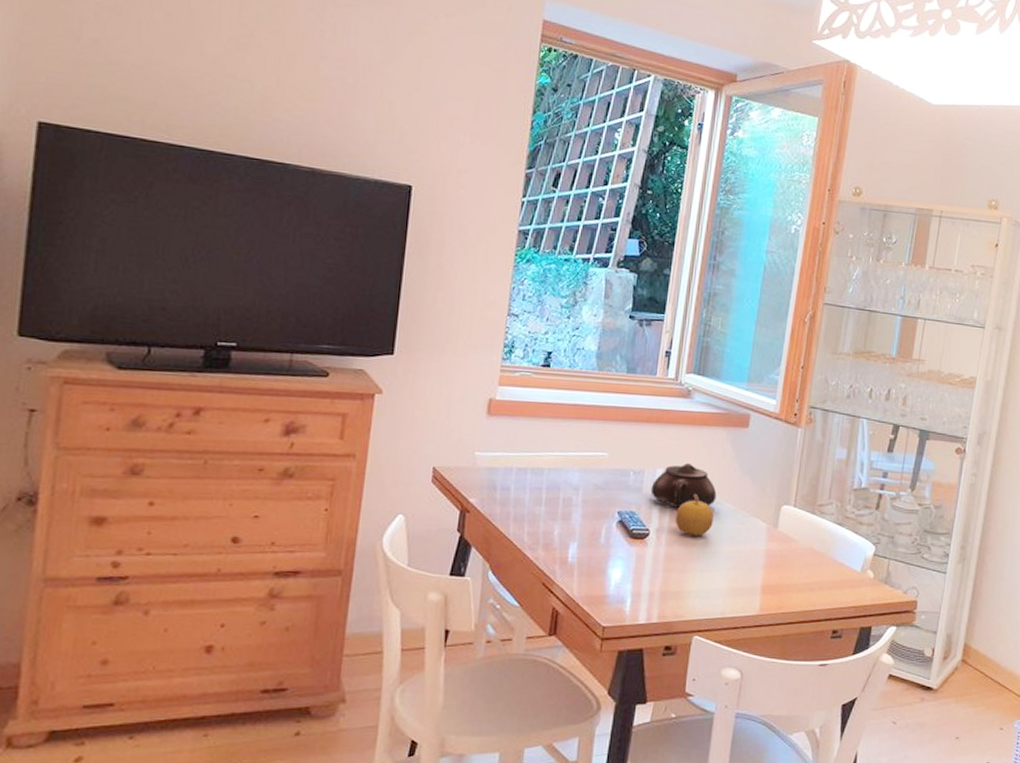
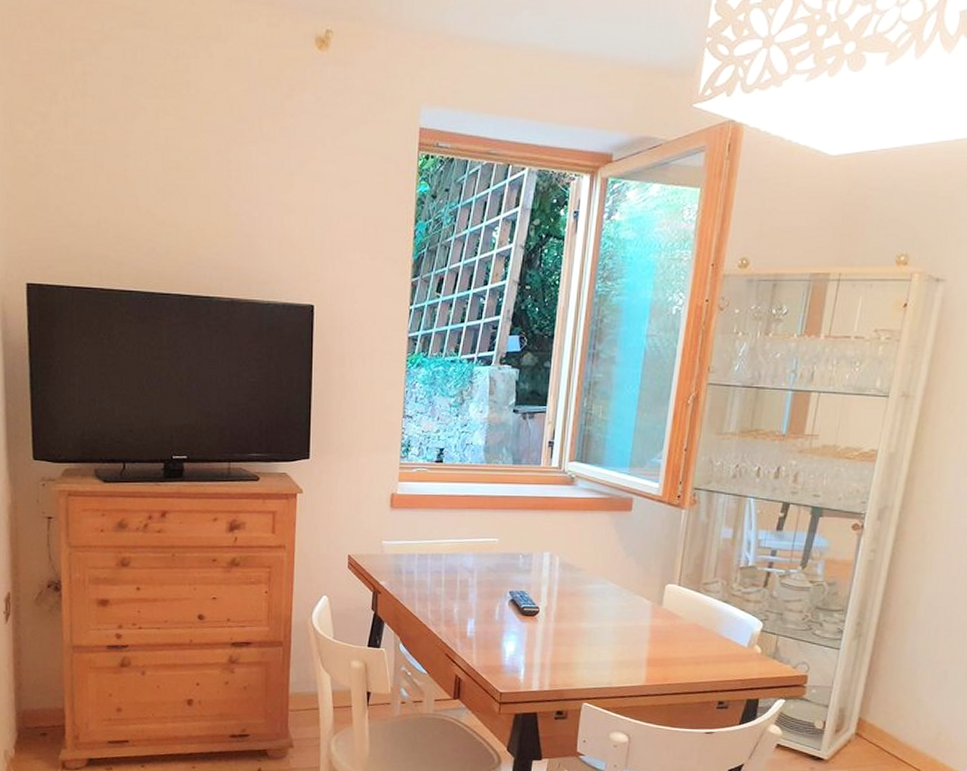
teapot: present [650,463,717,509] -> none [539,546,602,589]
fruit: present [674,494,714,536] -> none [562,575,599,613]

